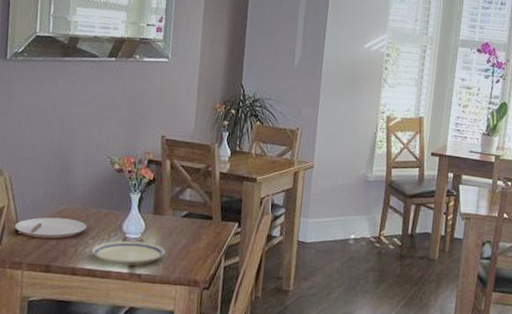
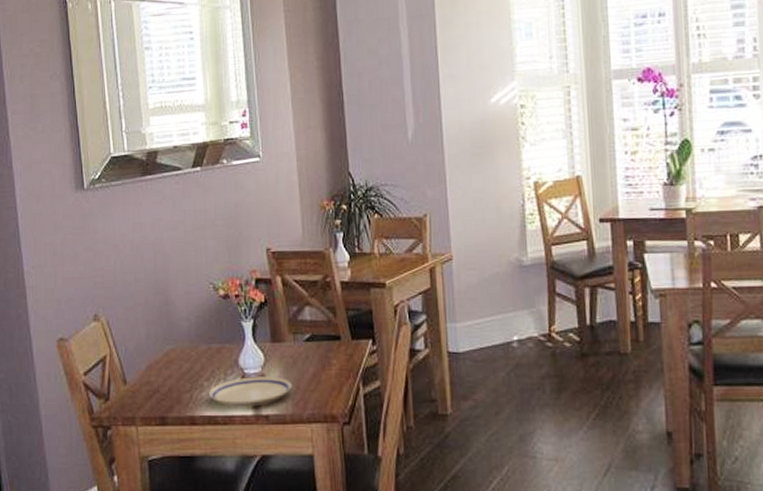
plate: present [14,217,87,239] -> none [120,360,199,387]

